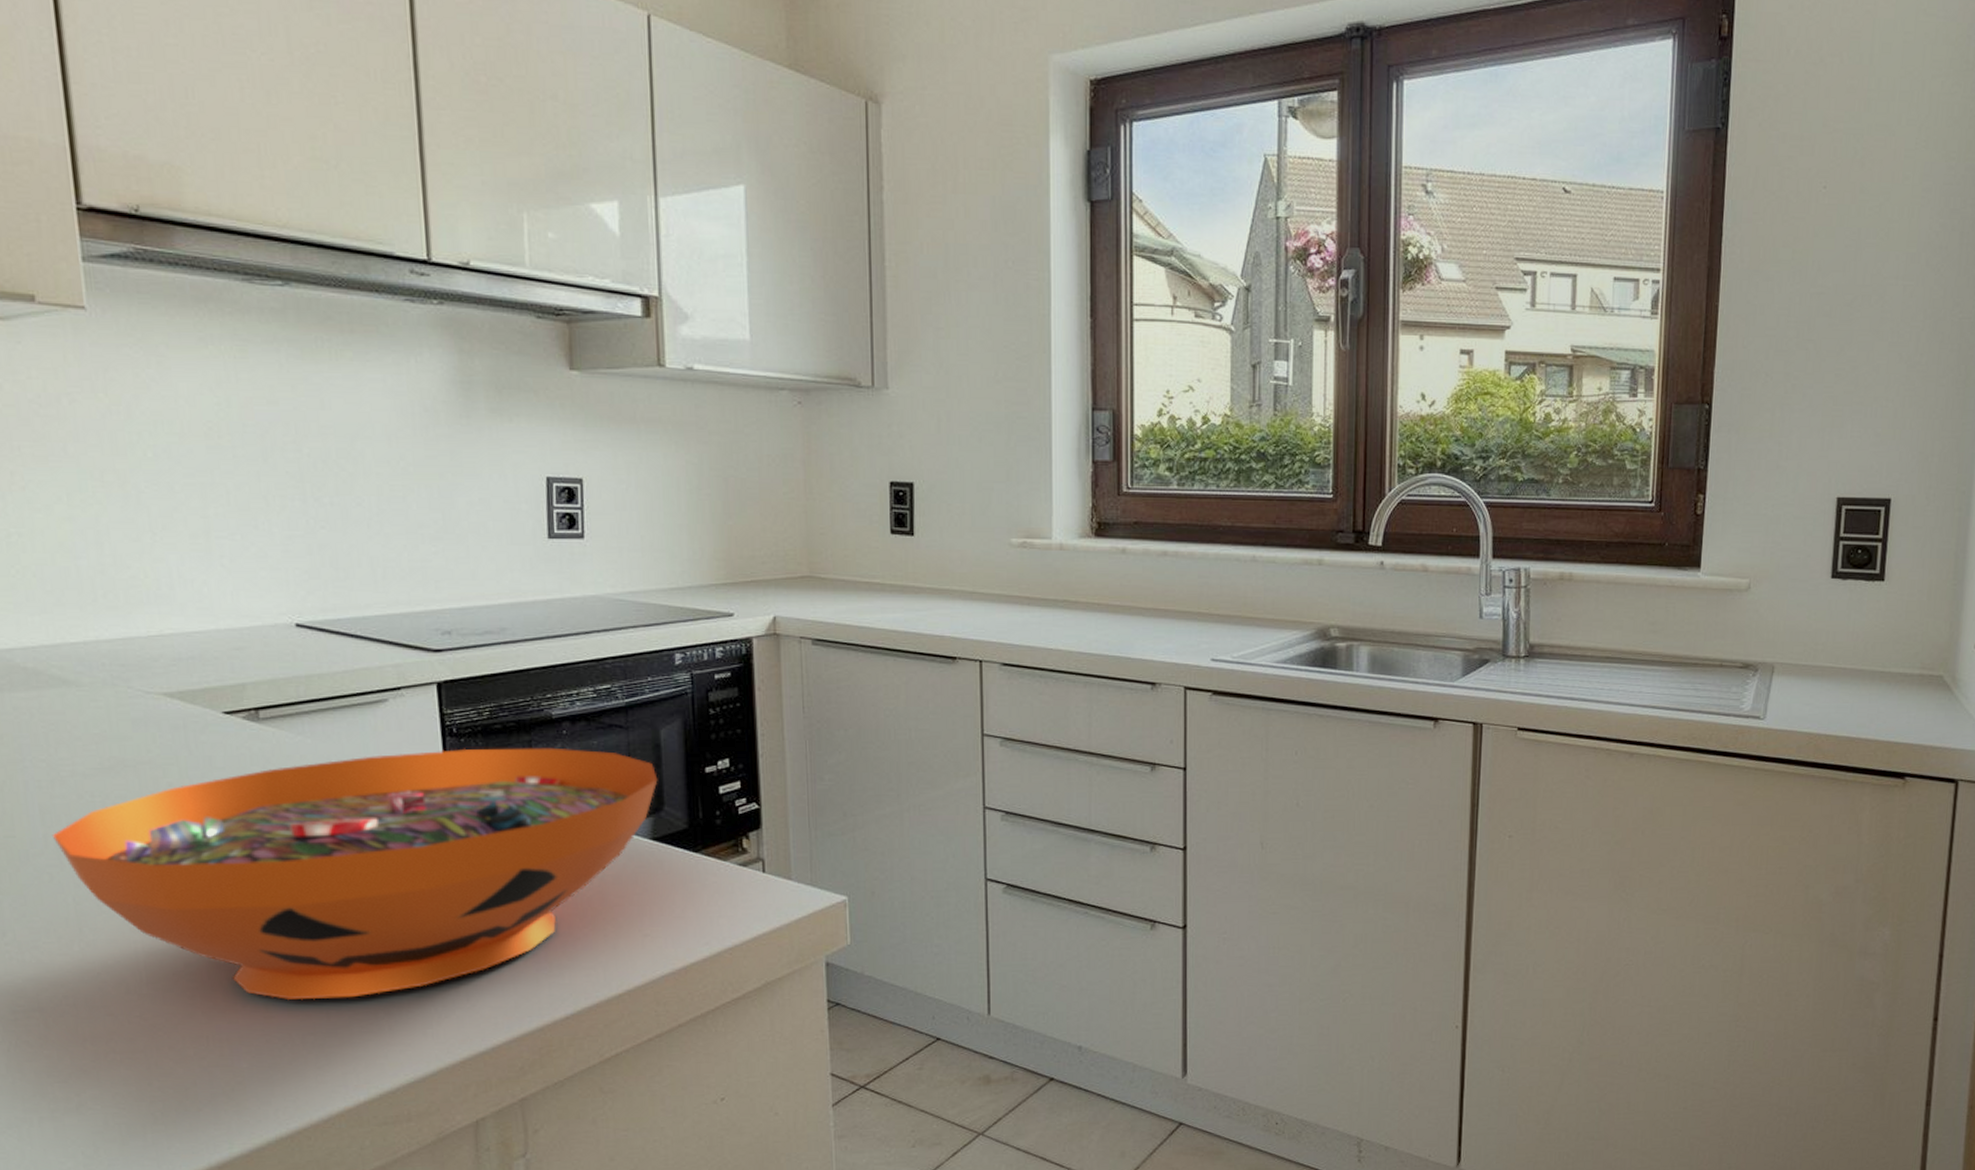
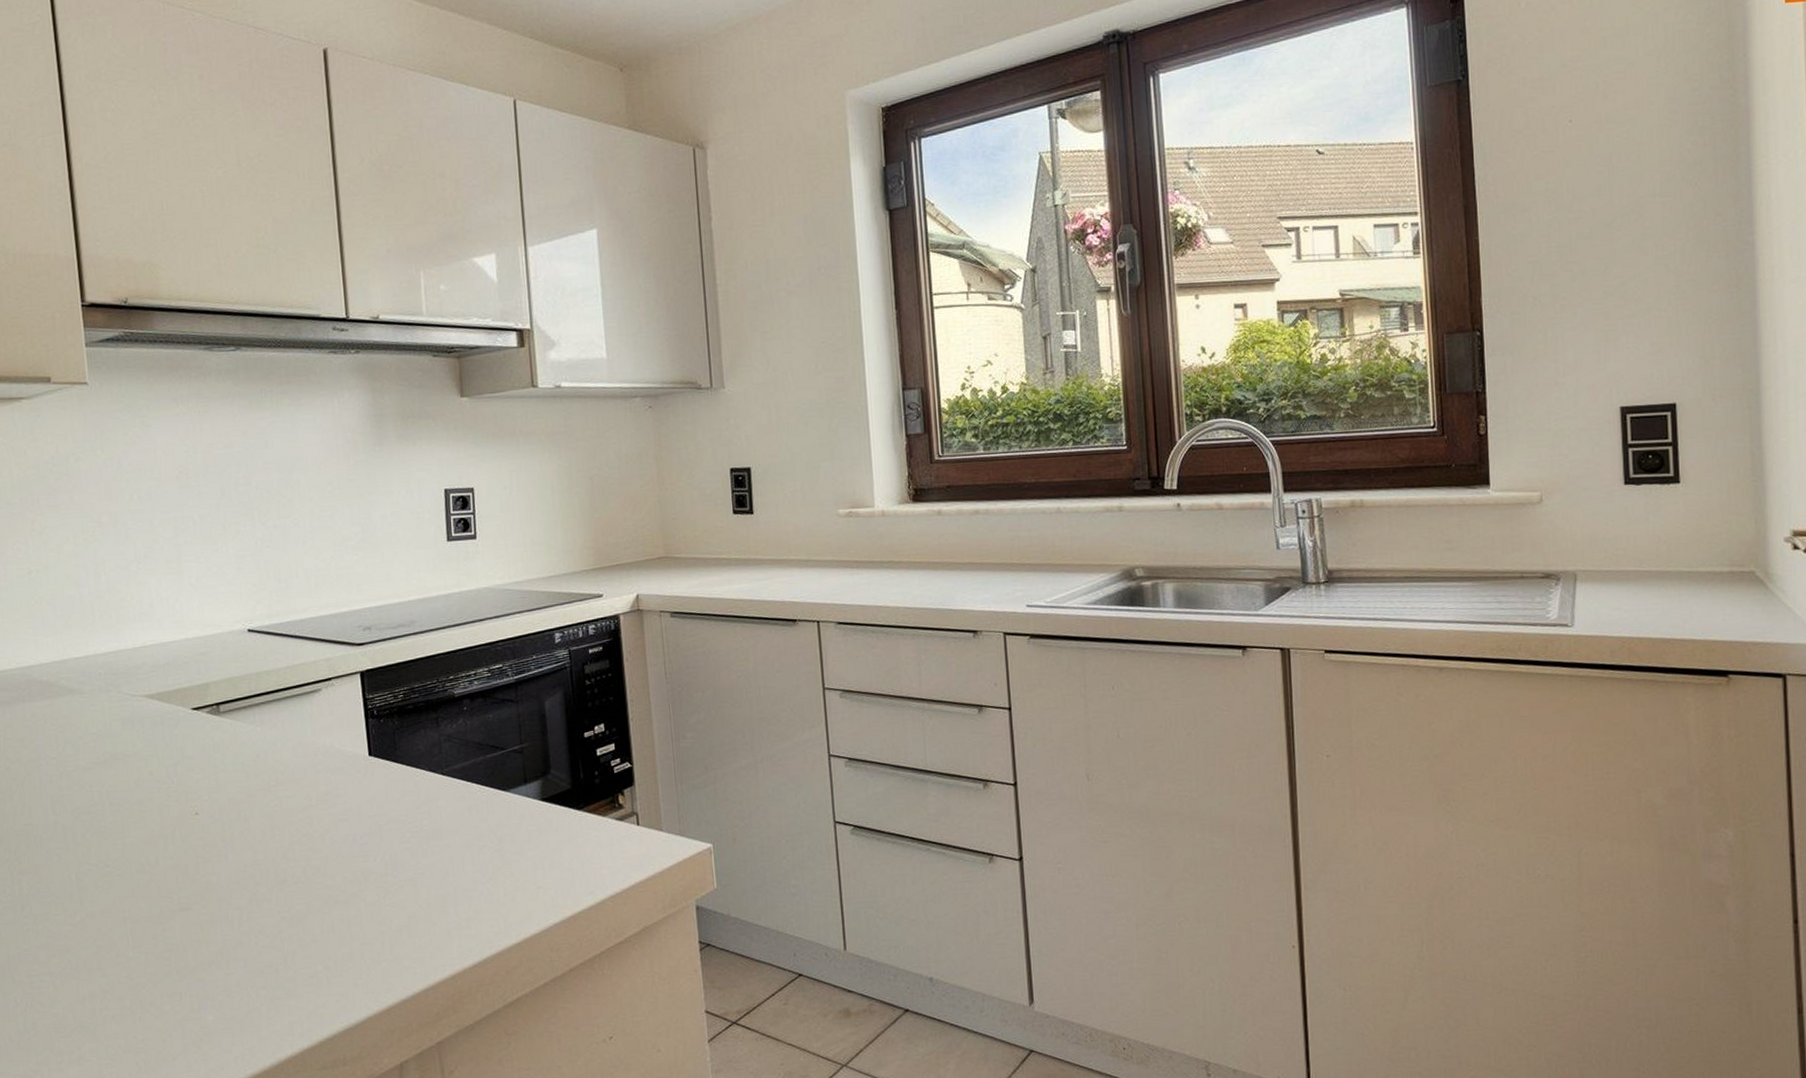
decorative bowl: present [51,747,658,1001] -> none [60,722,545,959]

